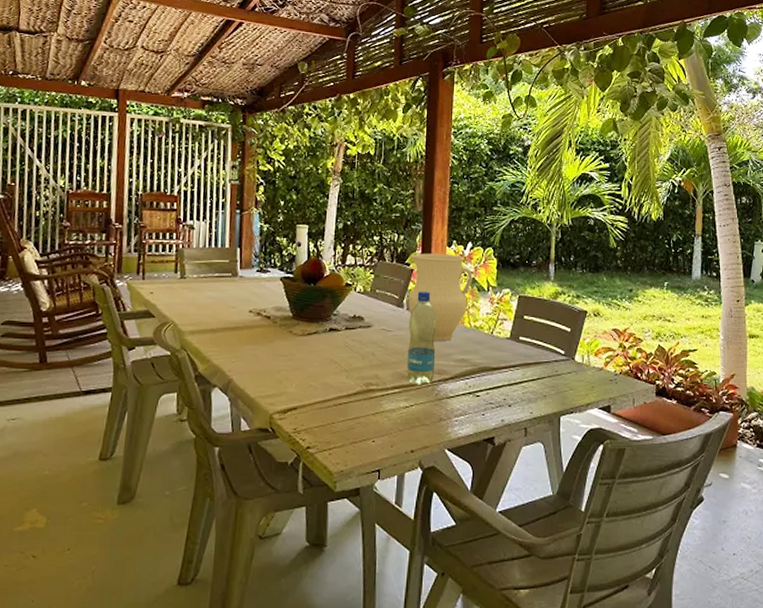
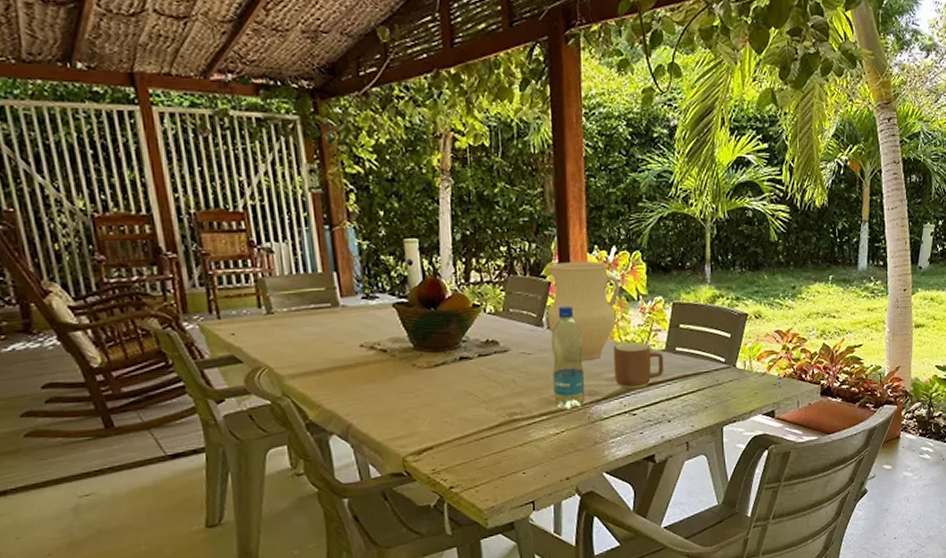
mug: none [462,328,508,372] -> present [613,342,664,389]

